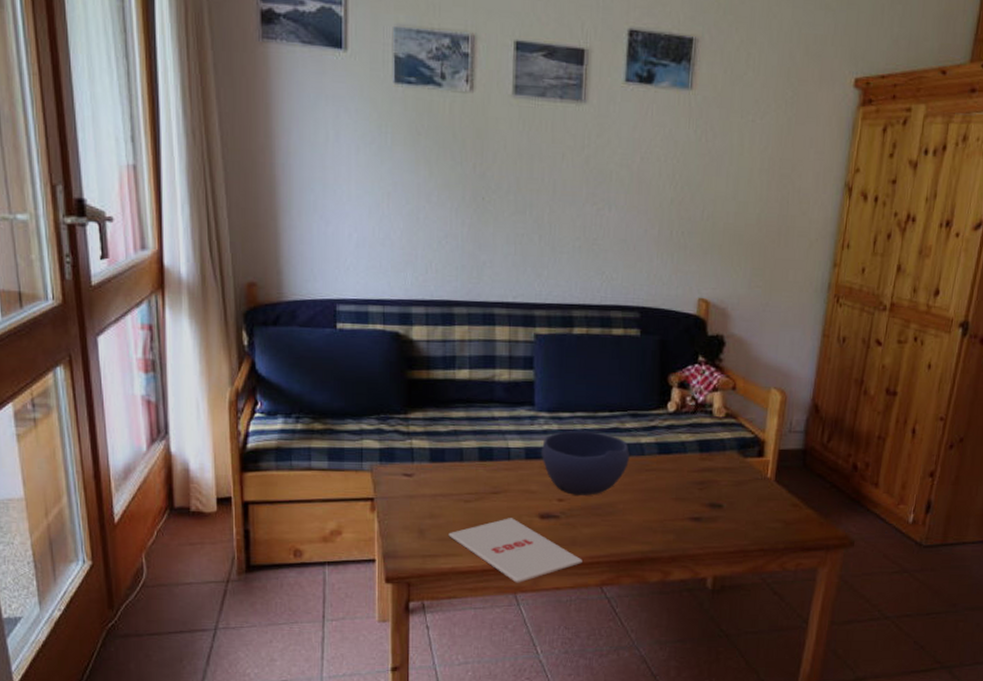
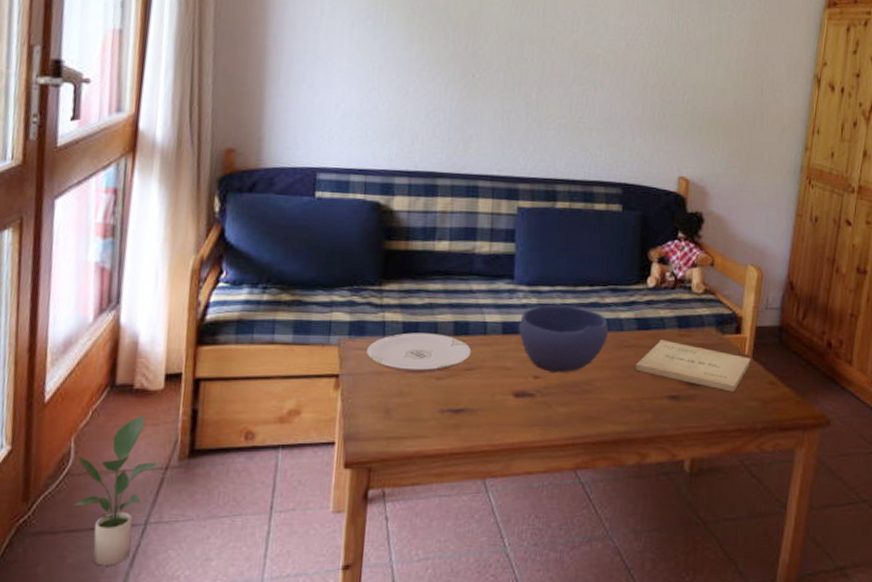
potted plant: none [149,535,222,664] -> present [73,416,160,566]
plate: none [398,458,497,496] -> present [367,332,472,372]
magazine: present [448,518,582,584] -> none [416,396,557,469]
book: none [656,463,774,514] -> present [634,339,751,392]

